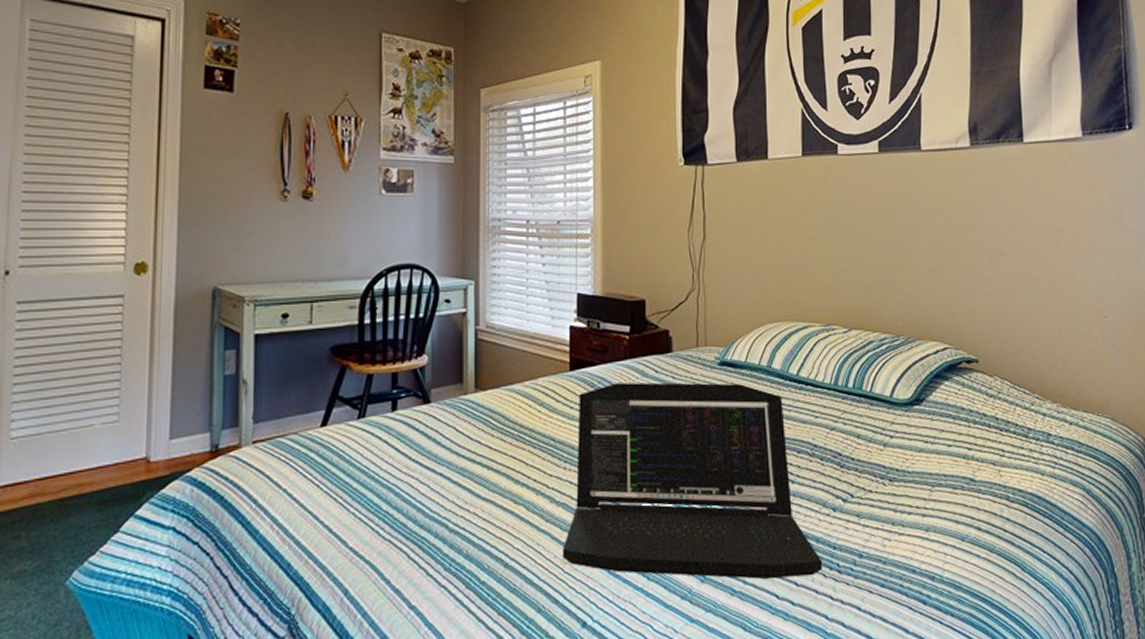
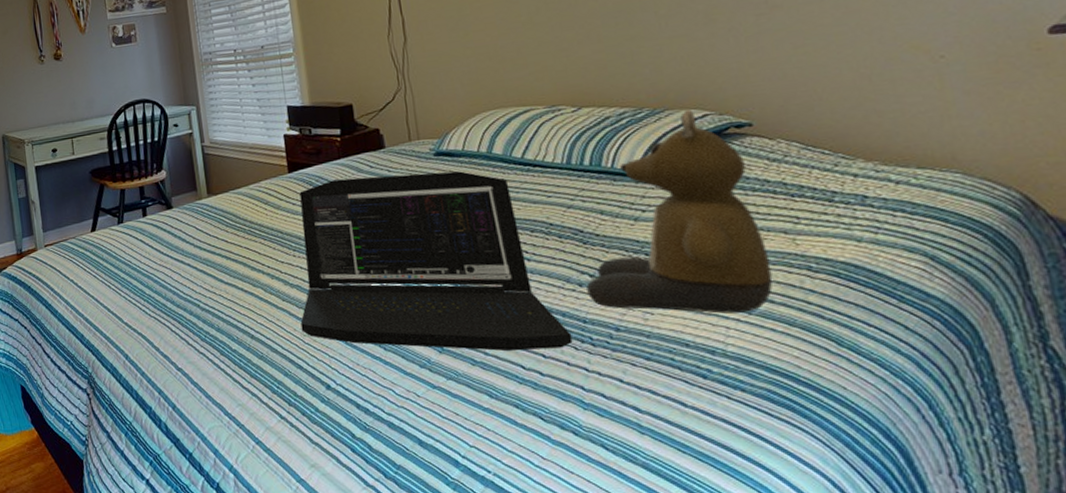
bear: none [839,340,982,540] -> present [586,108,773,314]

